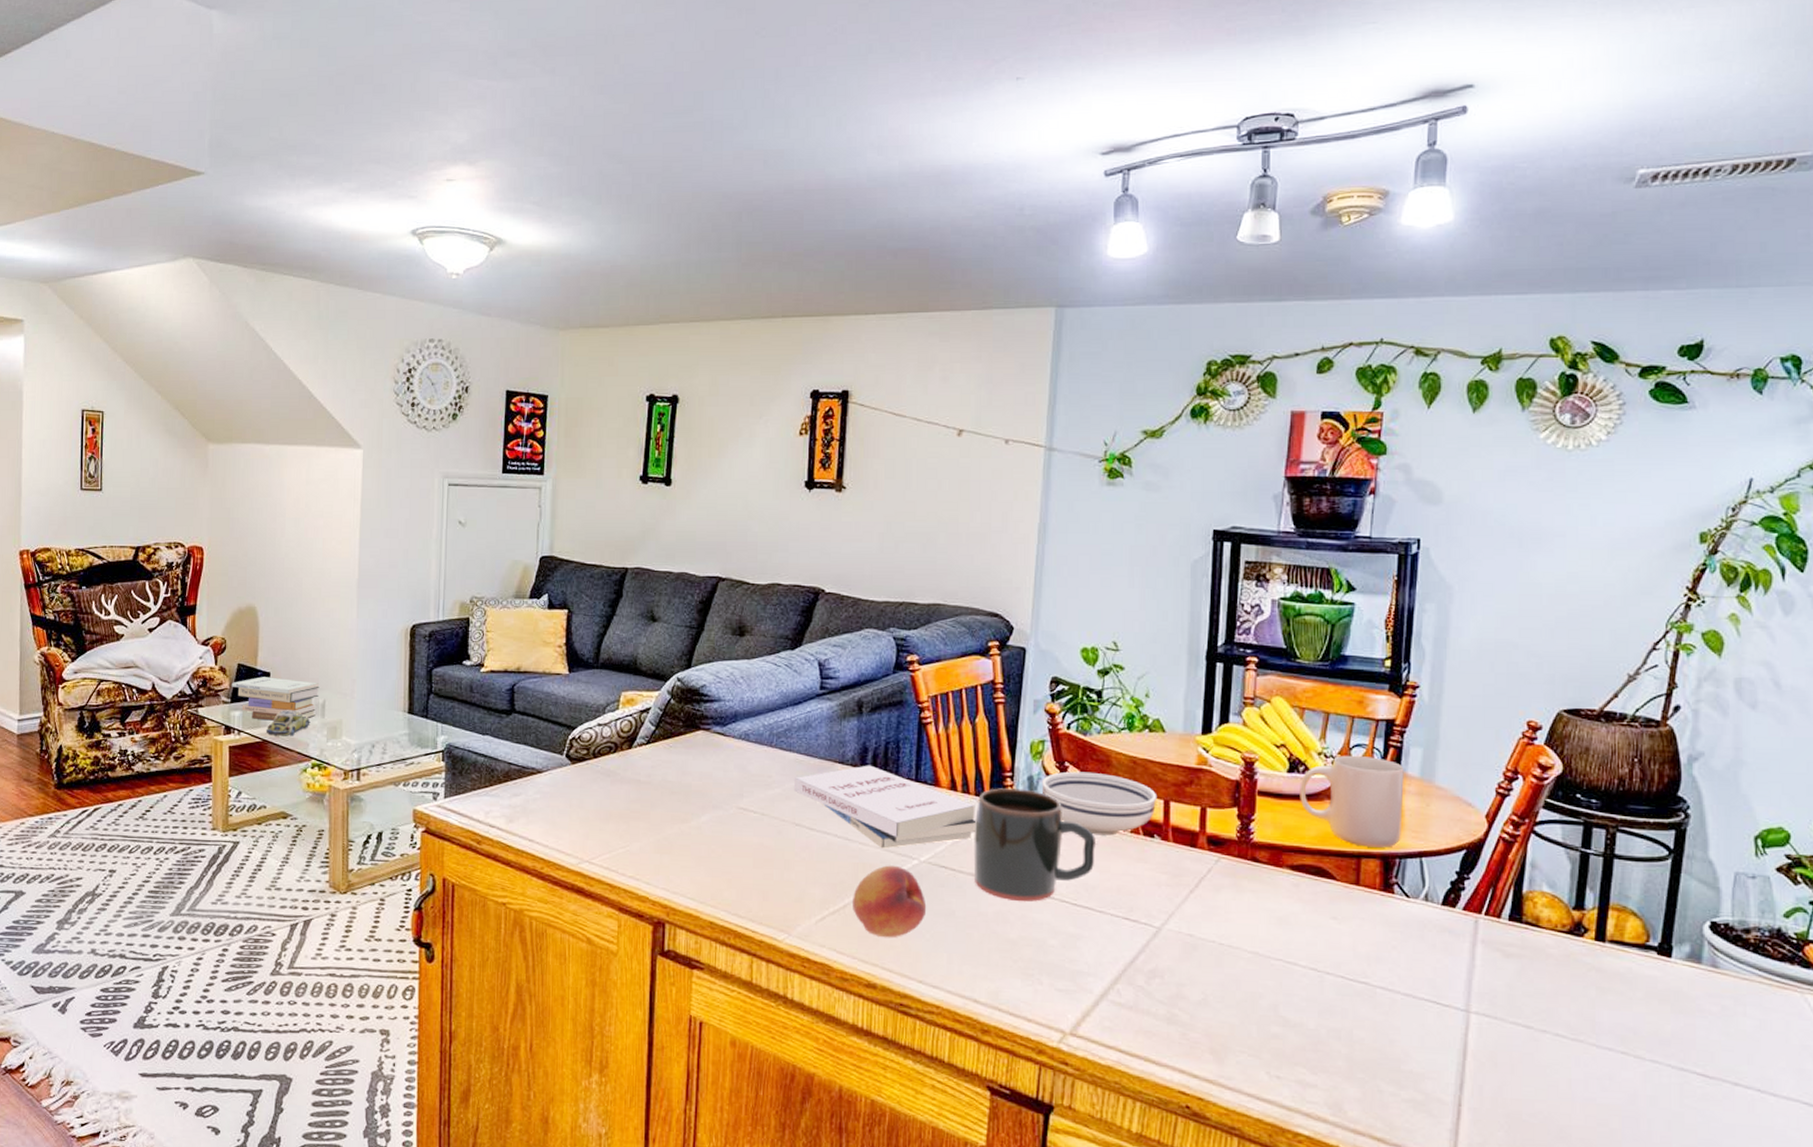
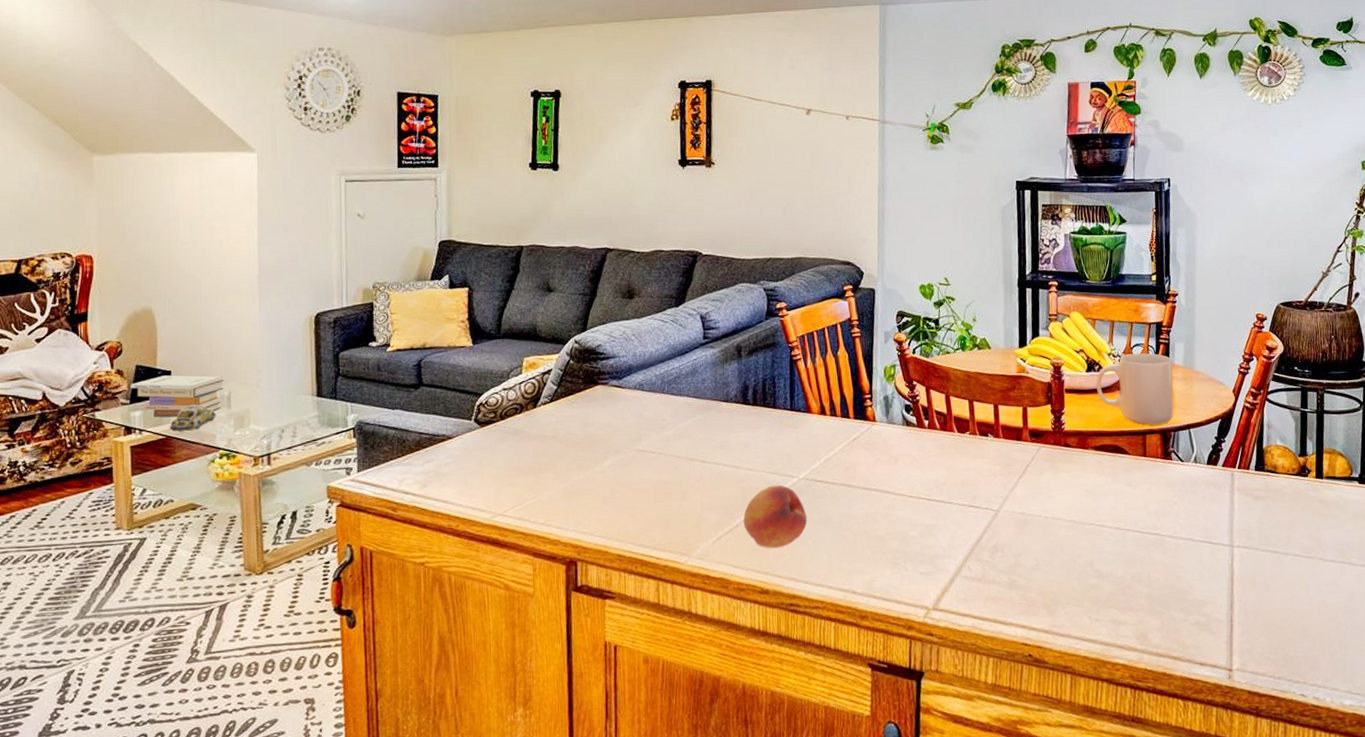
books: present [793,765,977,849] -> none [685,400,844,472]
mug: present [973,788,1095,901] -> none [842,407,942,503]
bowl: present [1041,771,1158,836] -> none [895,387,989,440]

